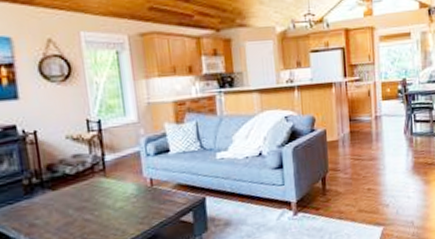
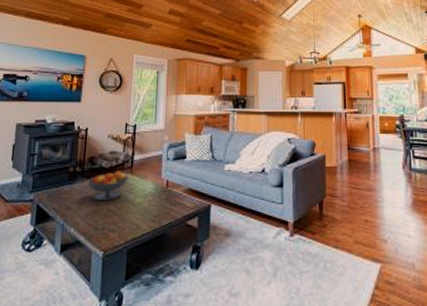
fruit bowl: none [50,175,102,212] -> present [87,171,128,200]

